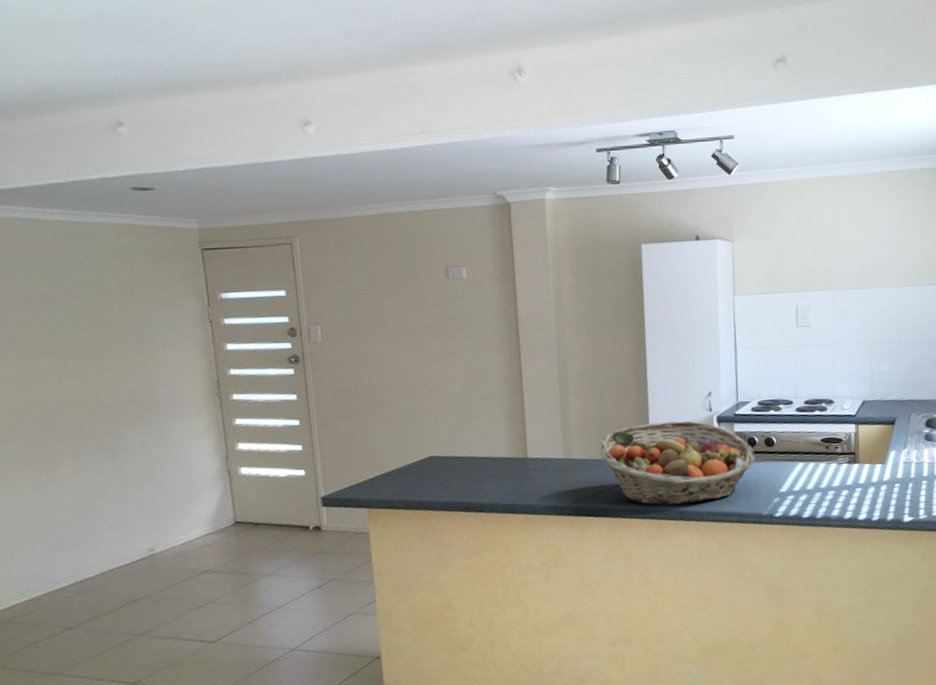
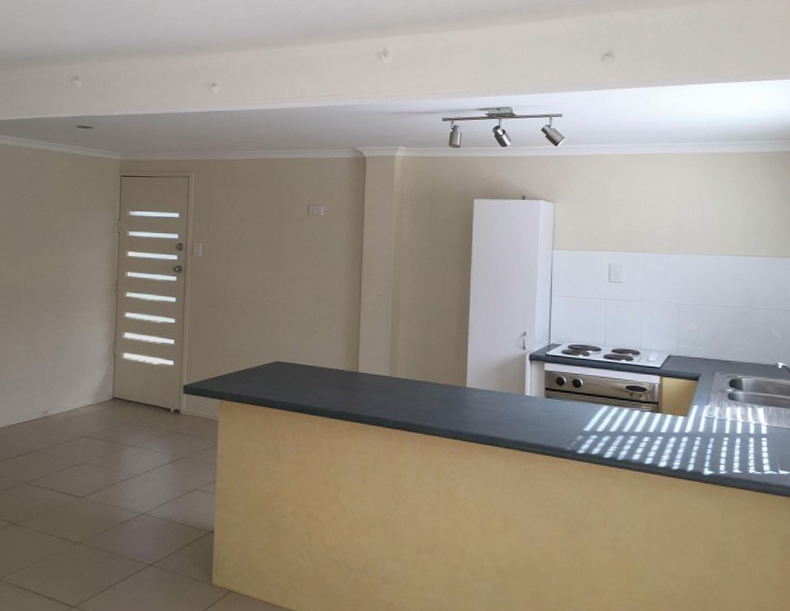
fruit basket: present [599,420,756,506] -> none [421,354,563,431]

